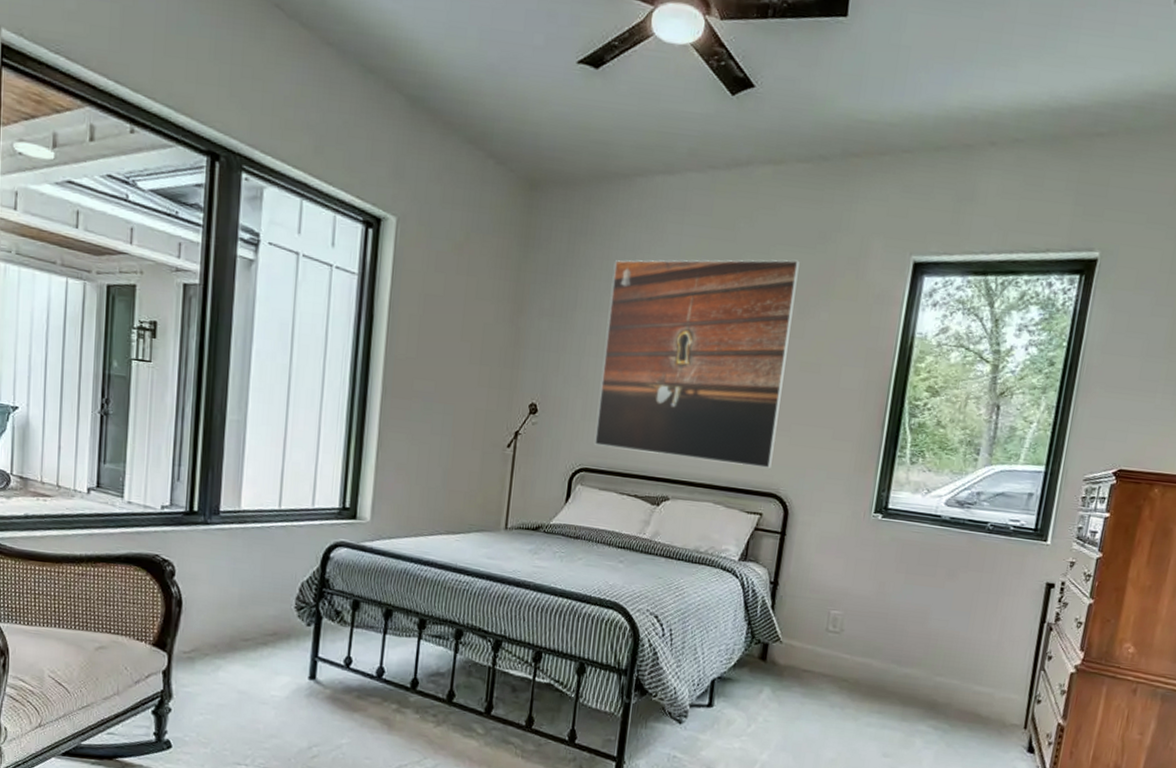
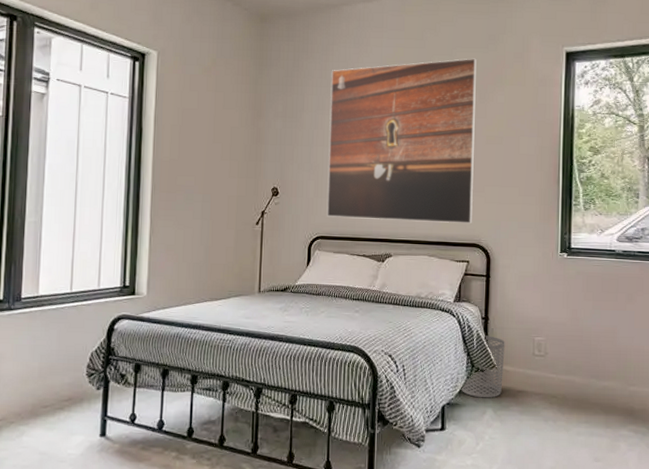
waste bin: none [735,603,795,676] -> present [460,335,505,398]

